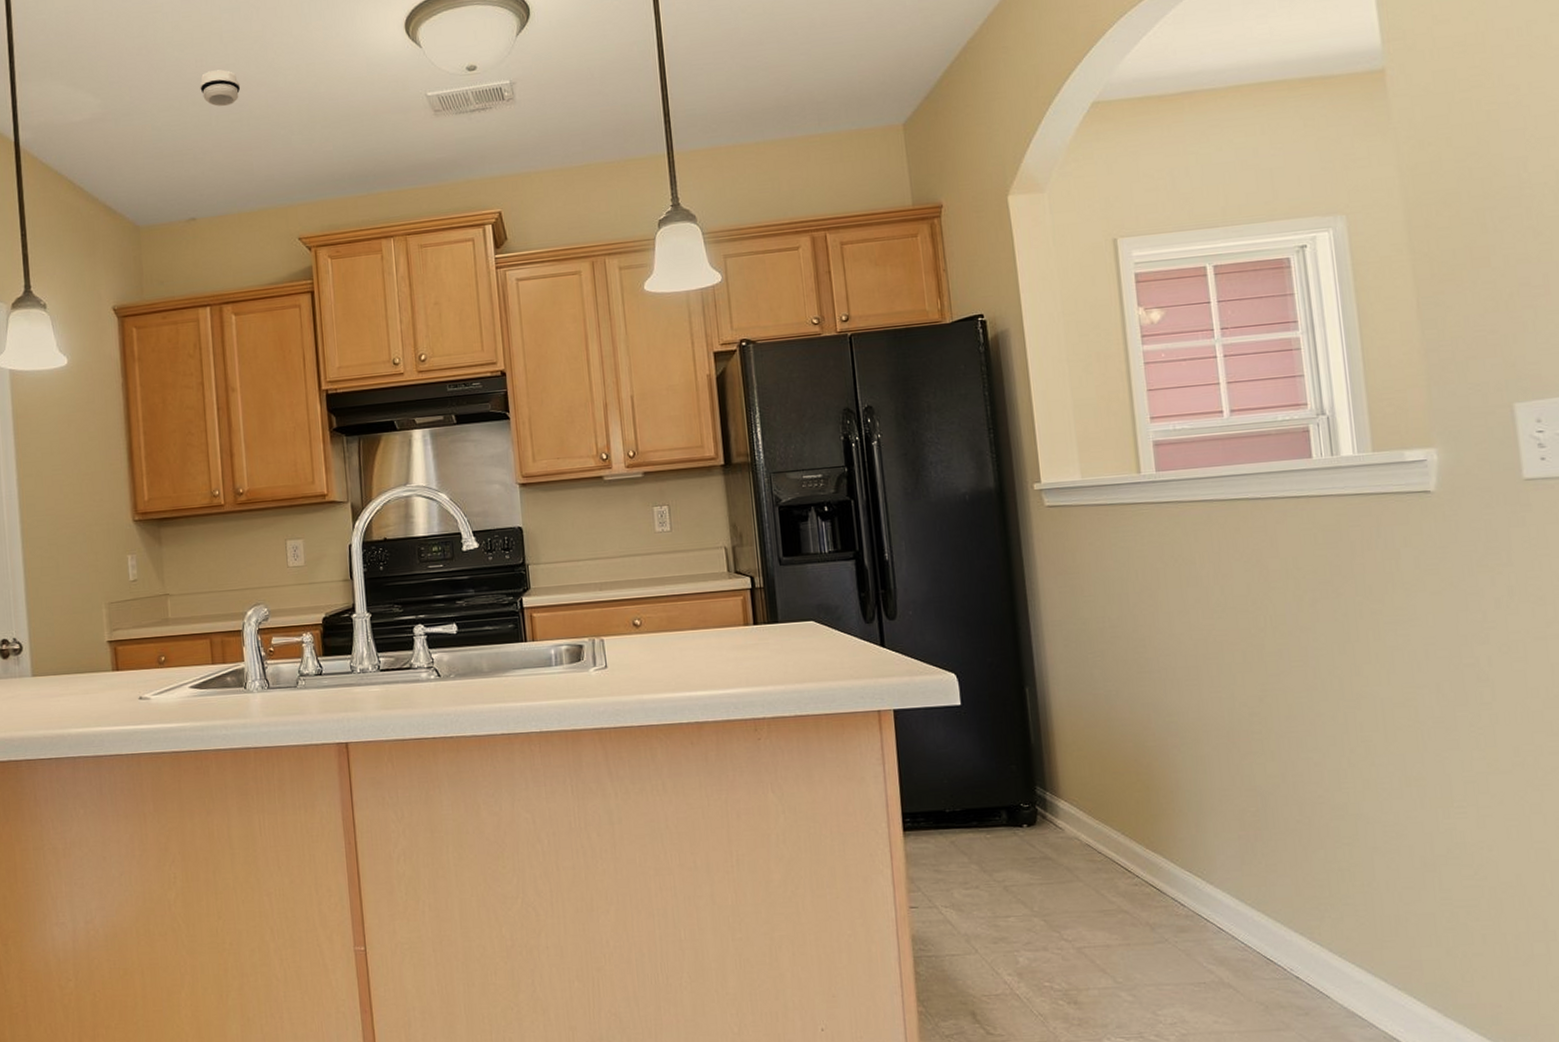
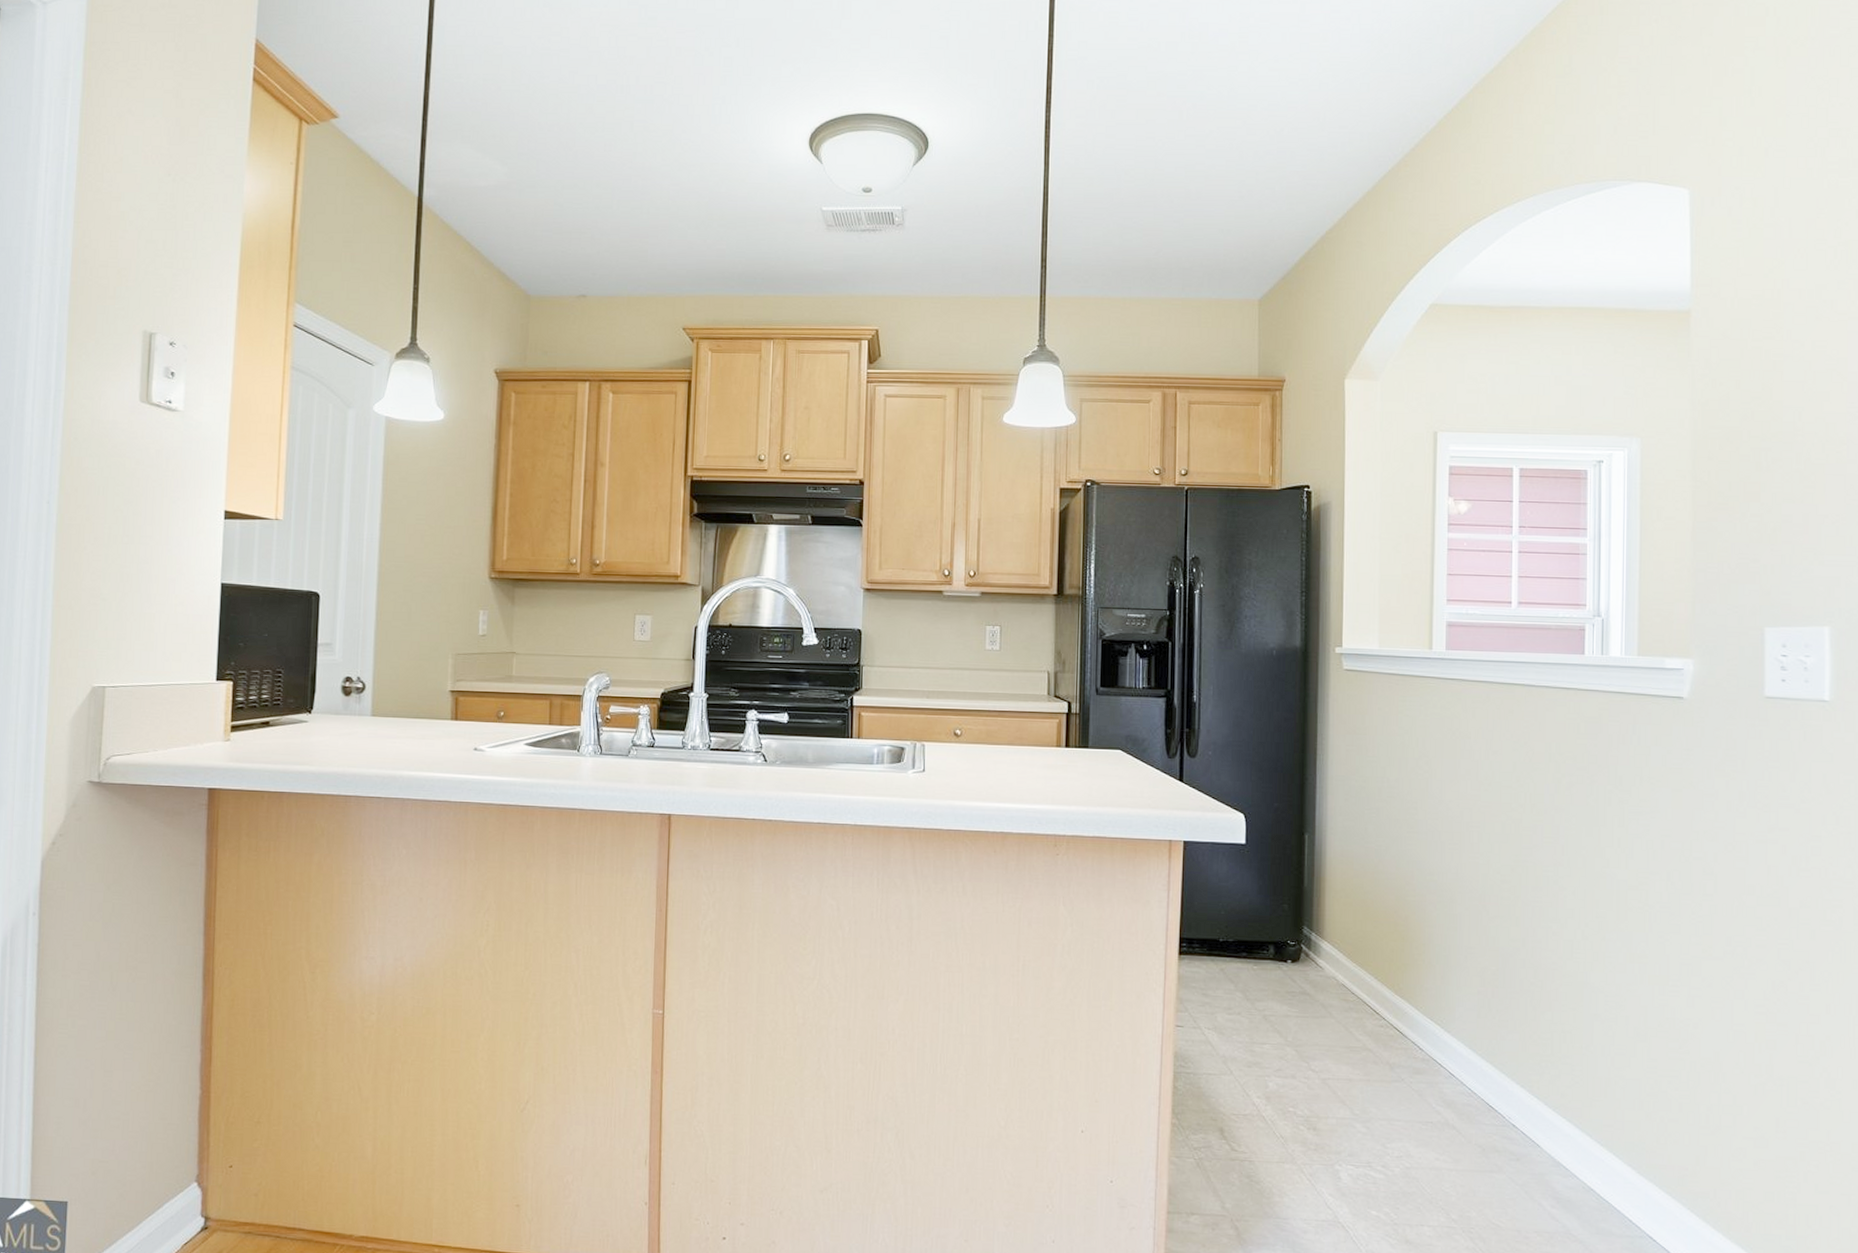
smoke detector: present [200,69,241,107] -> none [605,156,645,193]

